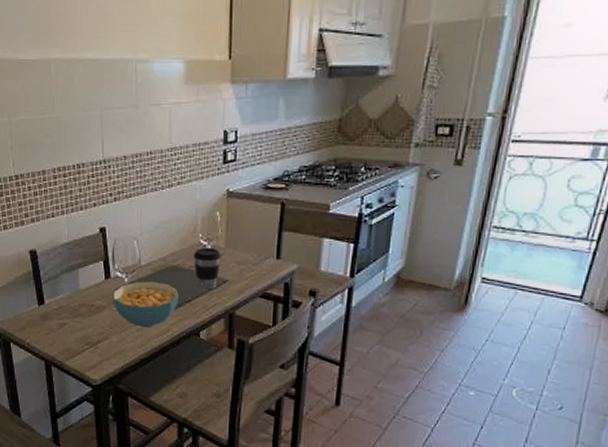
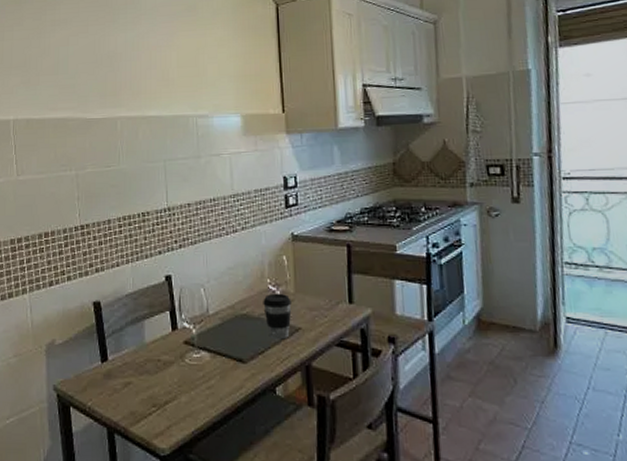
cereal bowl: present [113,281,179,328] -> none [181,332,250,385]

